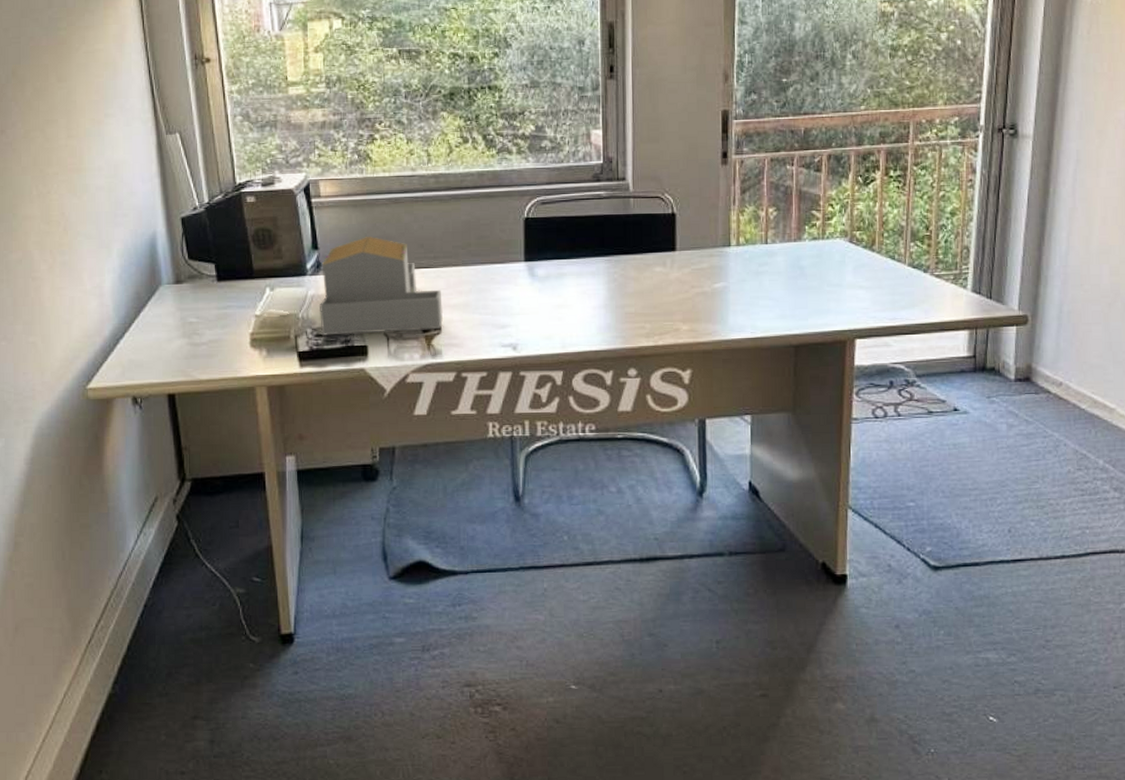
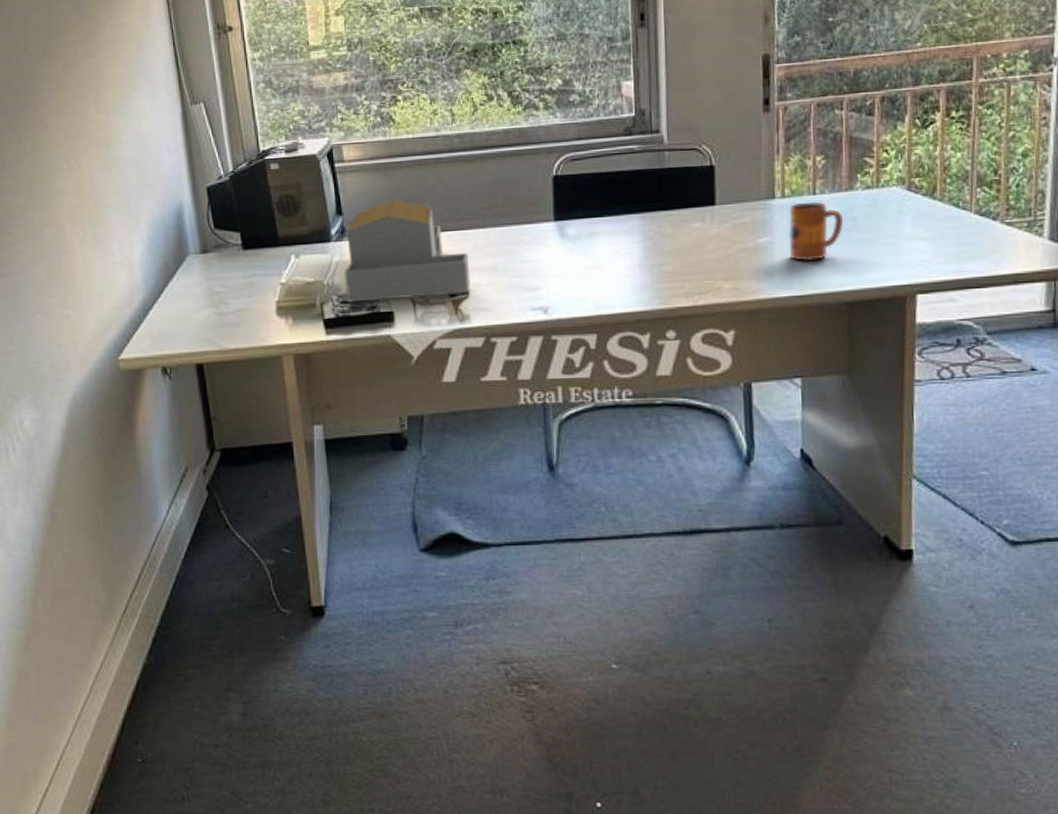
mug: none [742,250,793,307] -> present [788,201,844,262]

